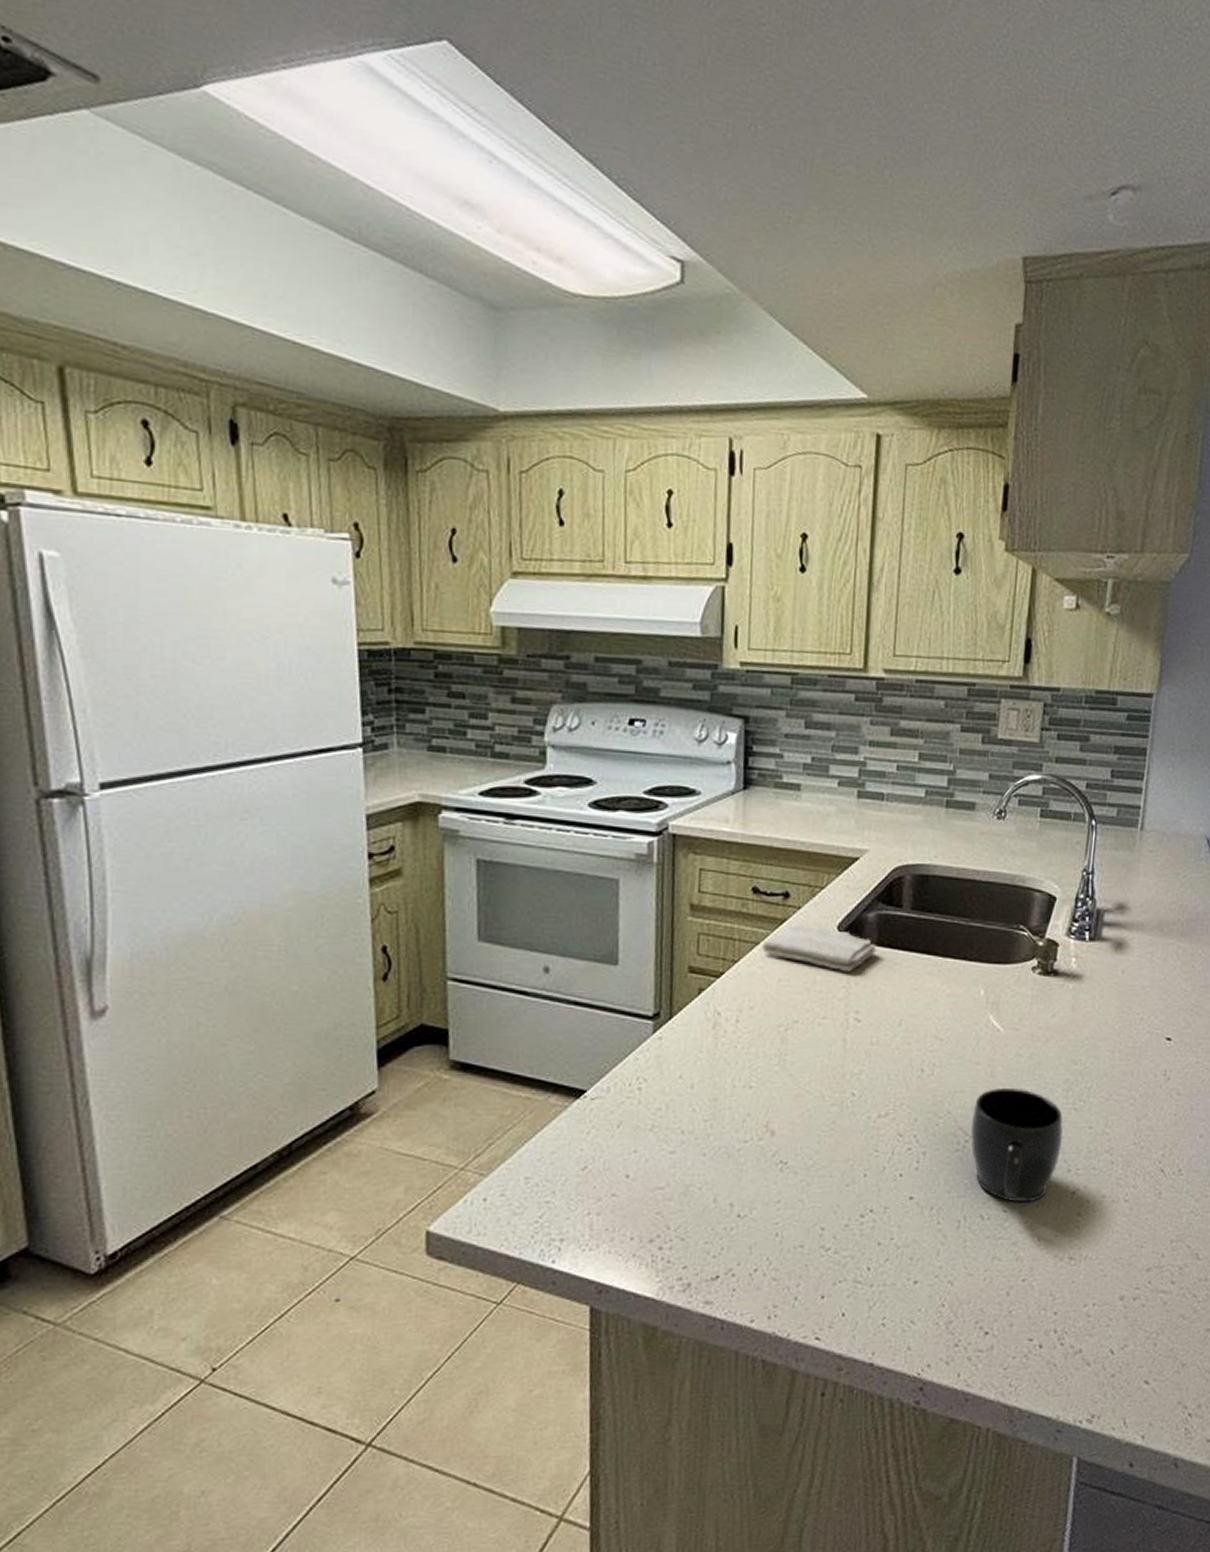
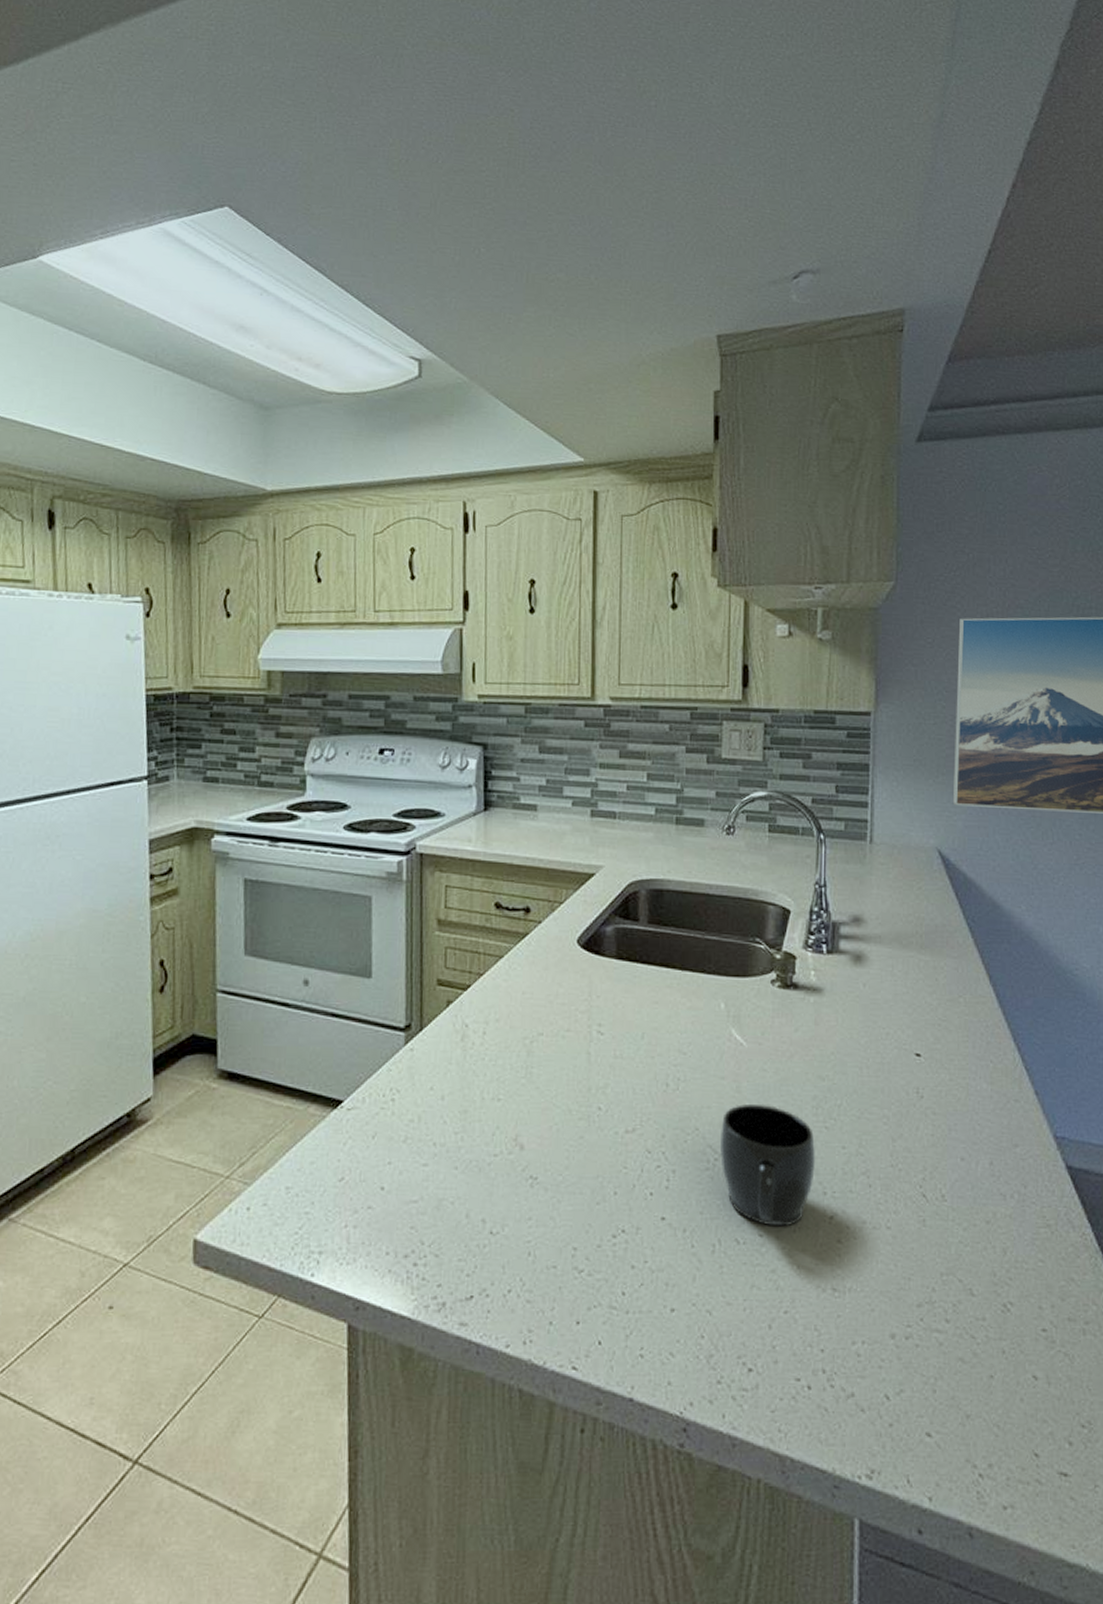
washcloth: present [762,924,876,972] -> none [506,938,616,985]

